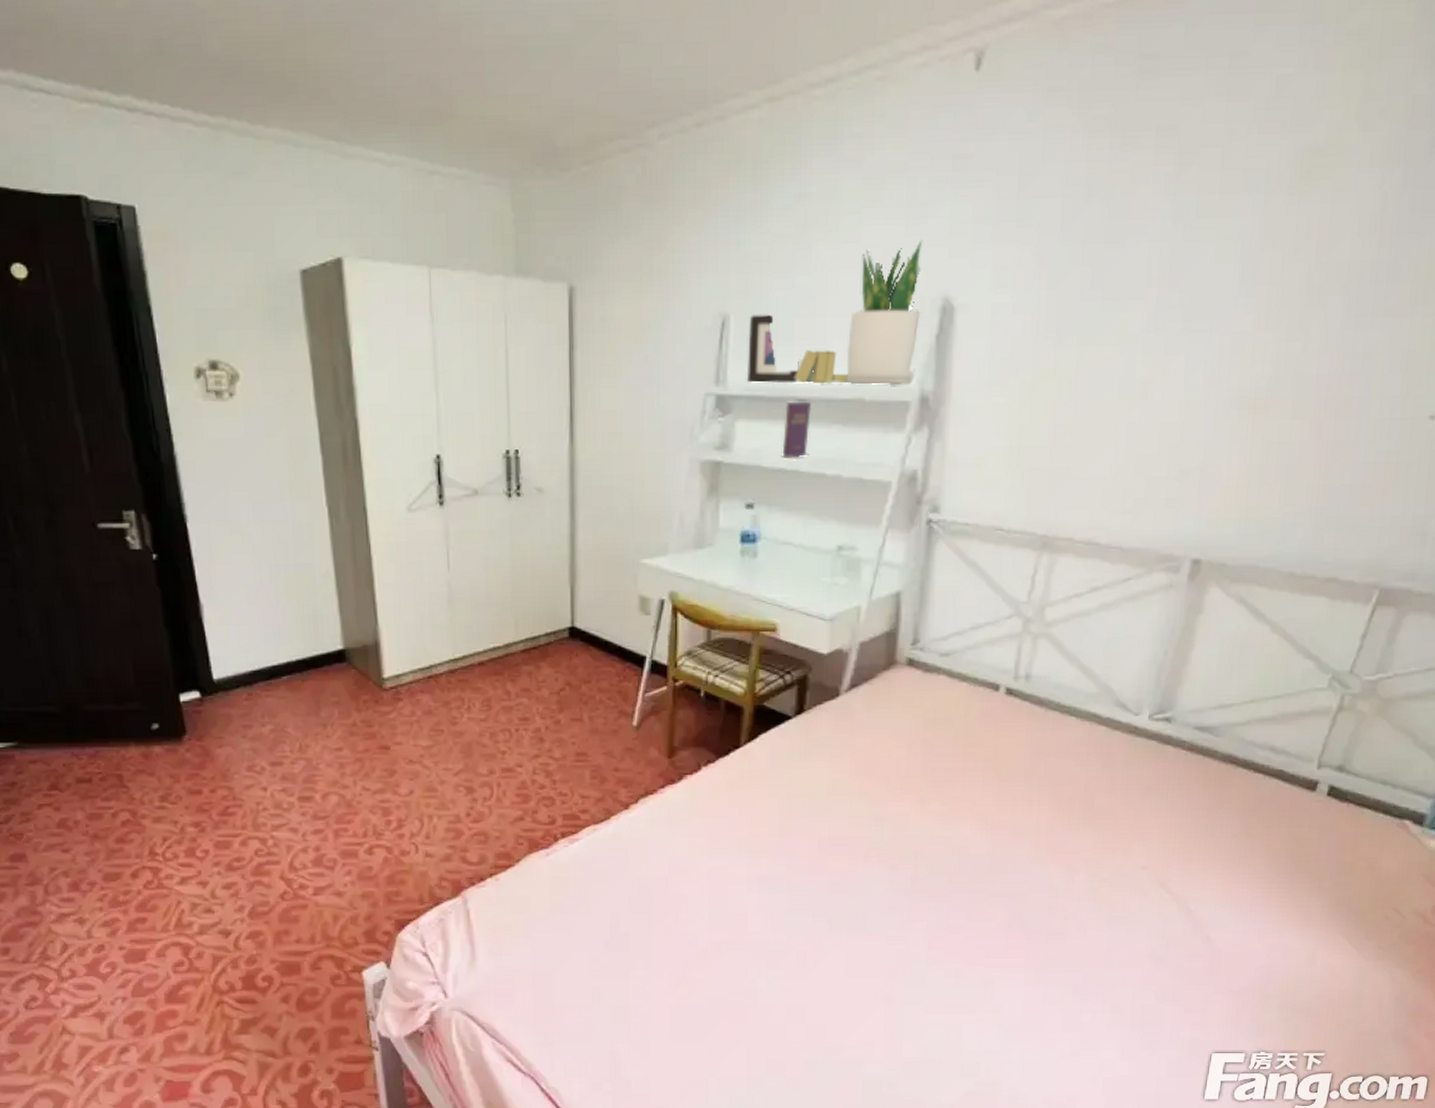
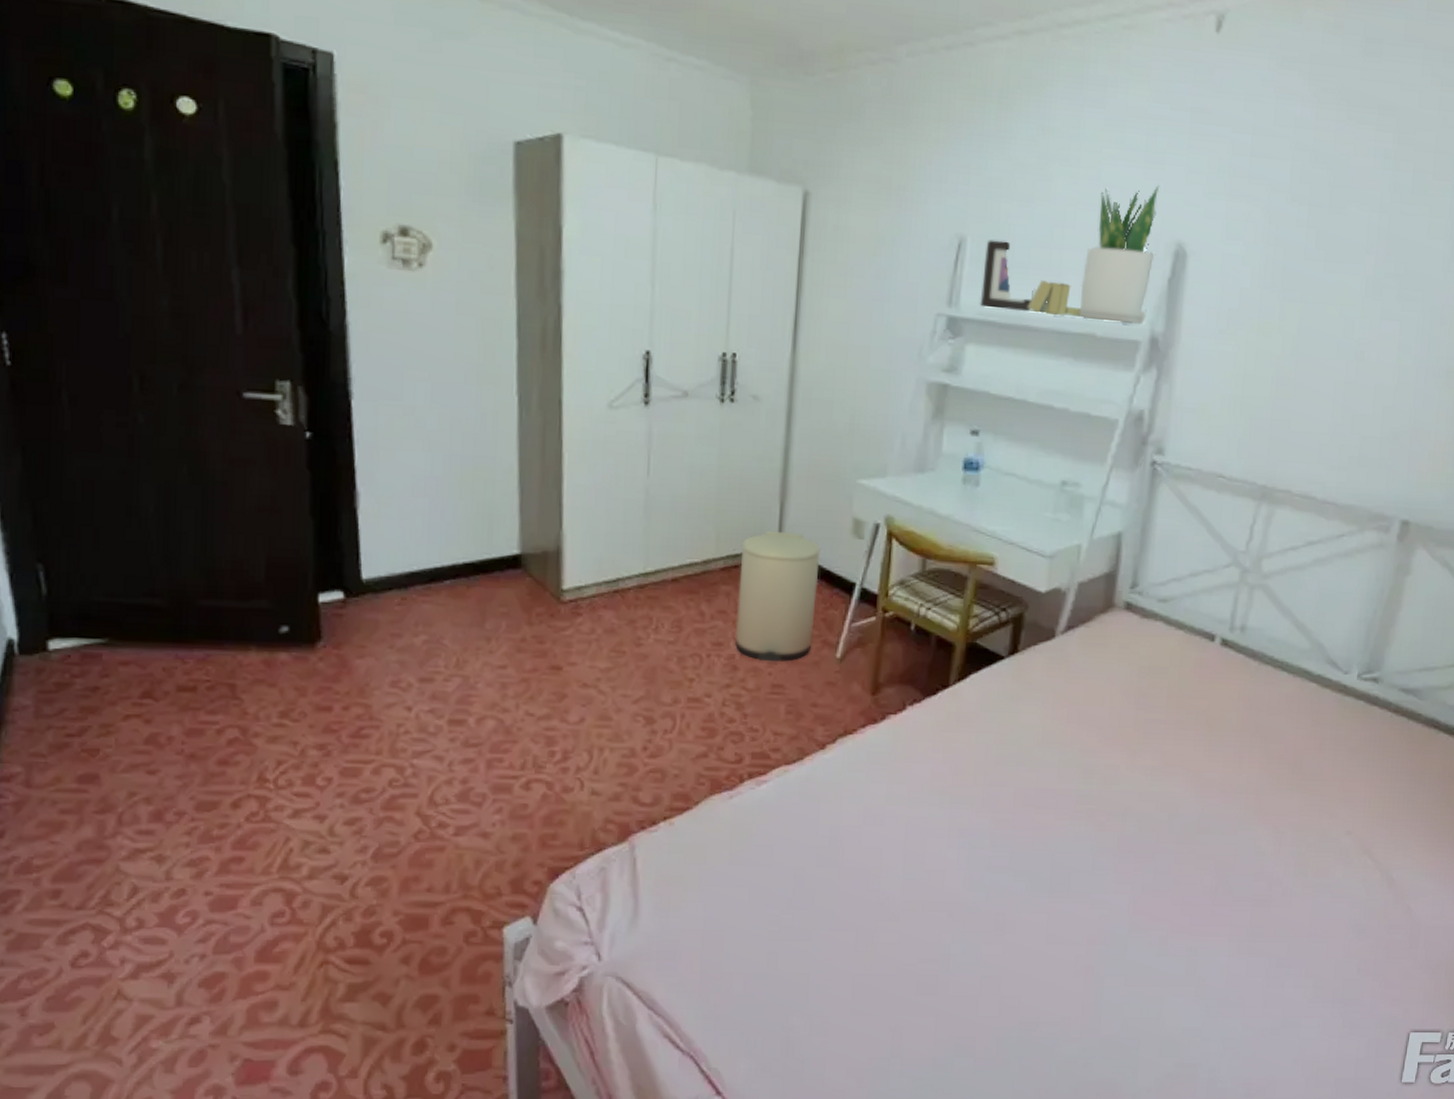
pedal bin: none [538,612,612,733] -> present [735,530,821,662]
book: present [782,402,811,458] -> none [1011,331,1043,387]

